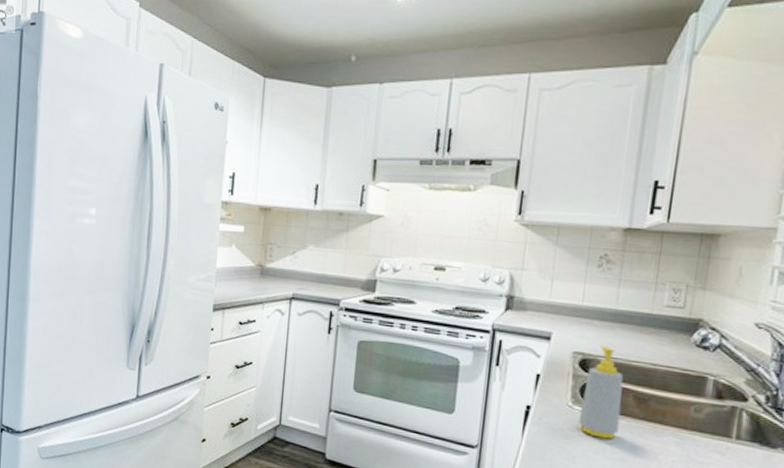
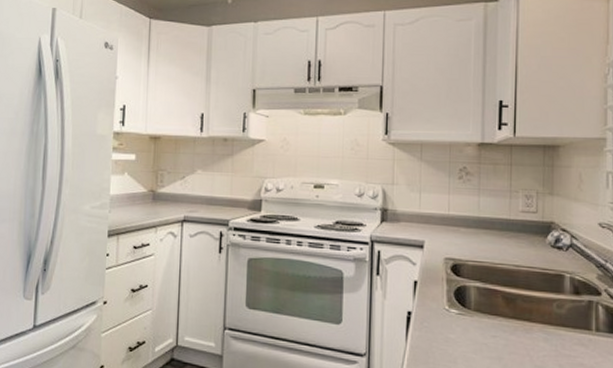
soap bottle: present [578,346,624,439] -> none [455,251,493,339]

